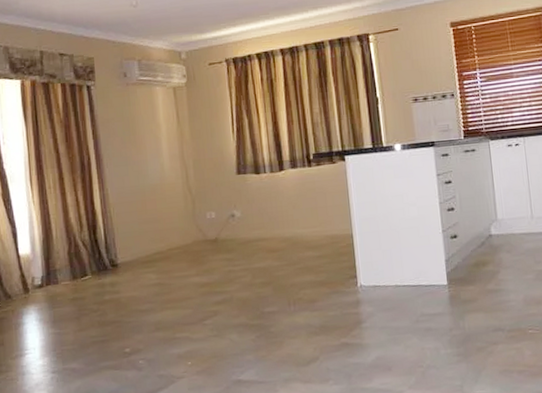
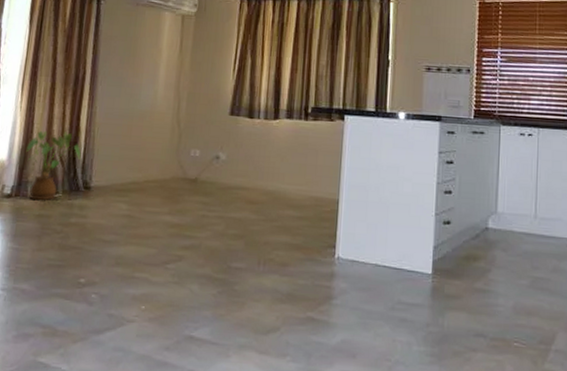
house plant: none [47,217,103,286] -> present [26,130,81,201]

